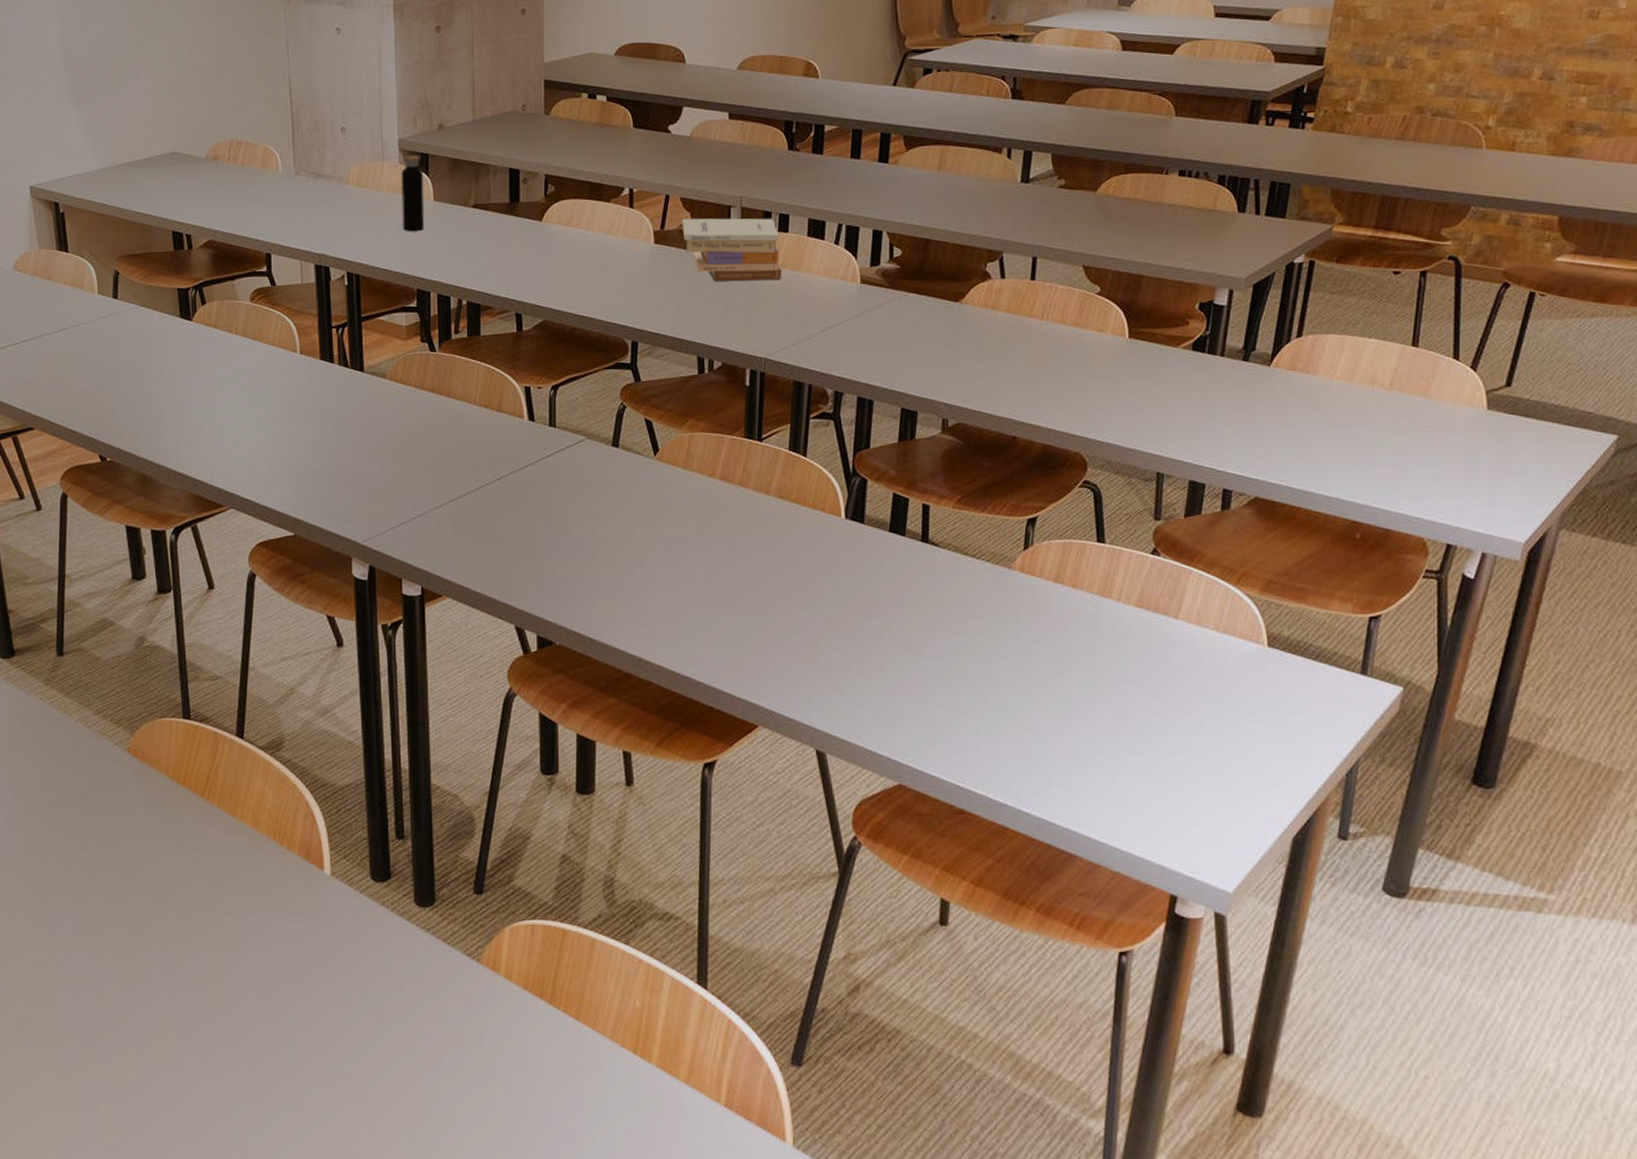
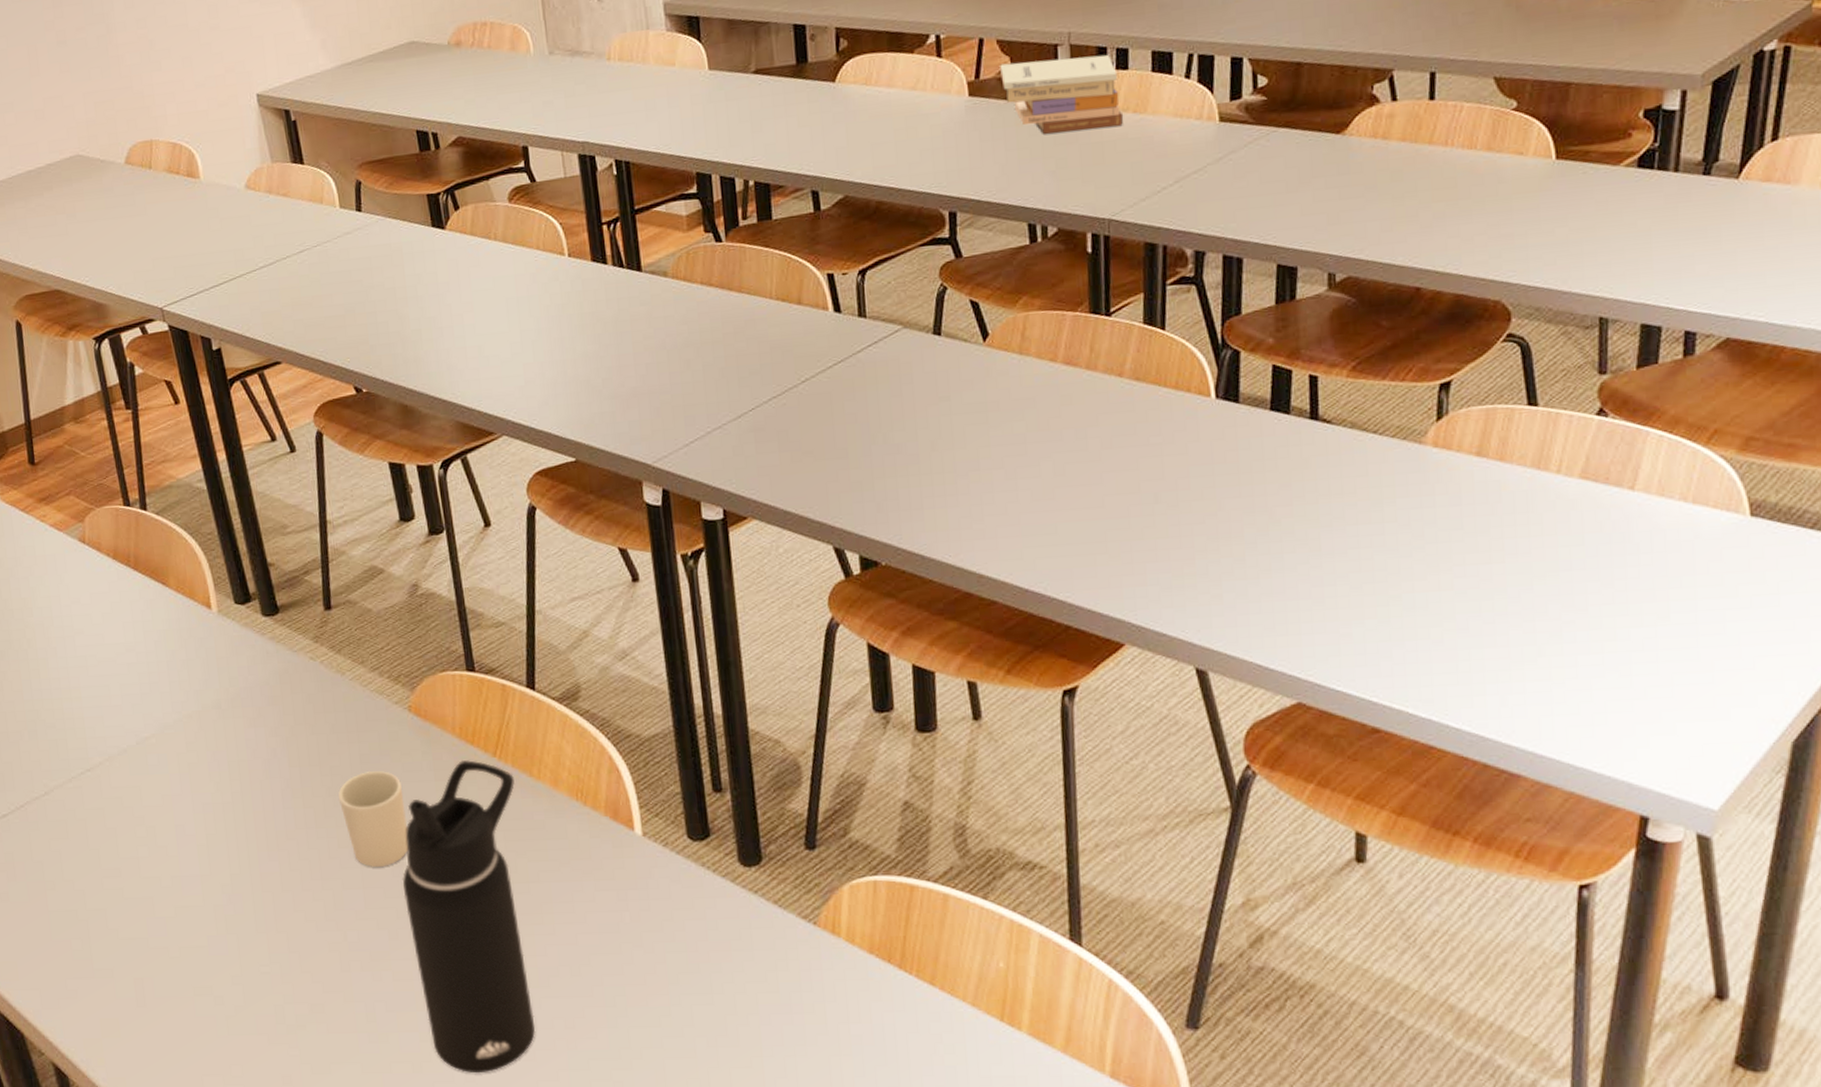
mug: none [58,806,119,893] -> present [338,771,408,867]
water bottle: none [110,799,223,1086] -> present [402,760,536,1072]
water bottle: present [401,149,425,232] -> none [669,12,700,108]

